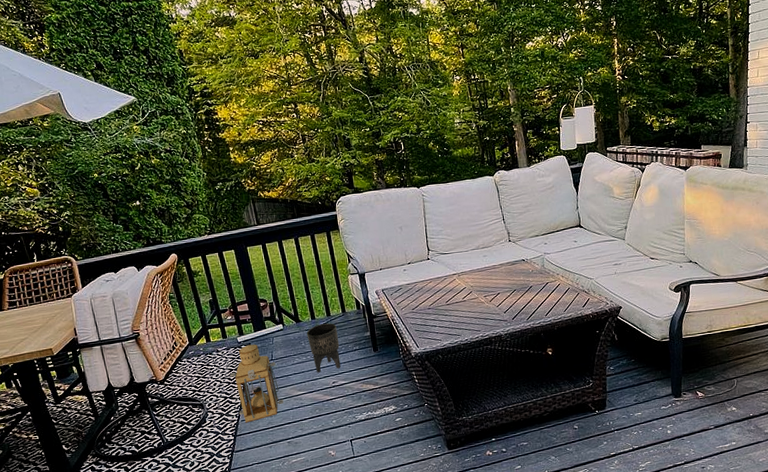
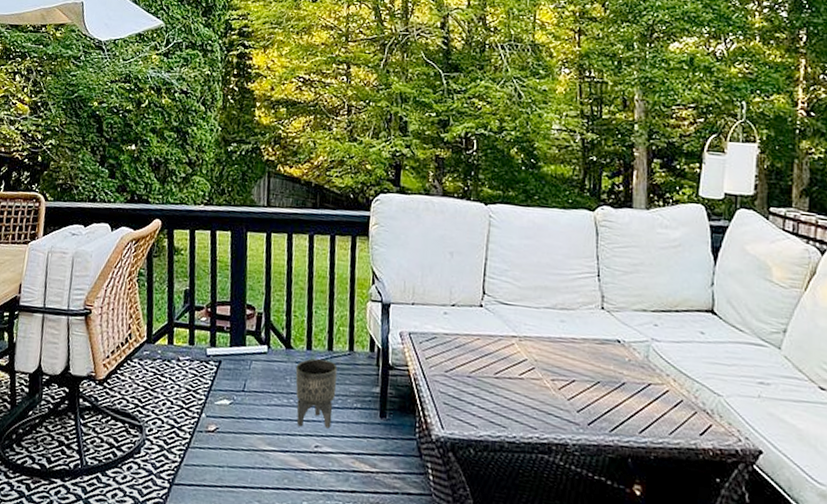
lantern: present [229,344,284,423] -> none [183,361,247,471]

